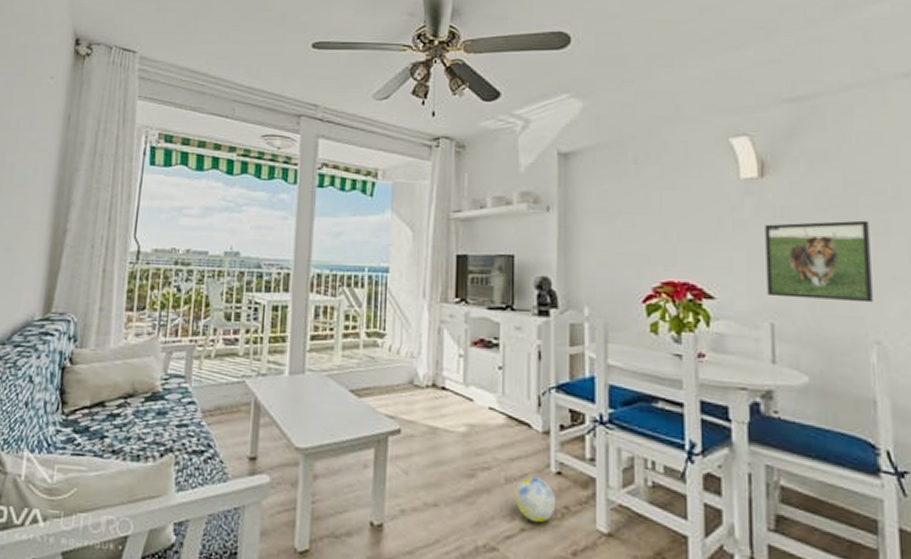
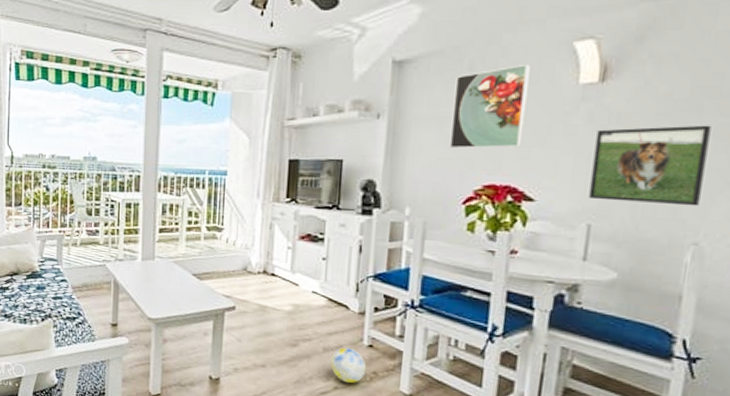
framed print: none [622,159,694,244] -> present [449,65,531,149]

